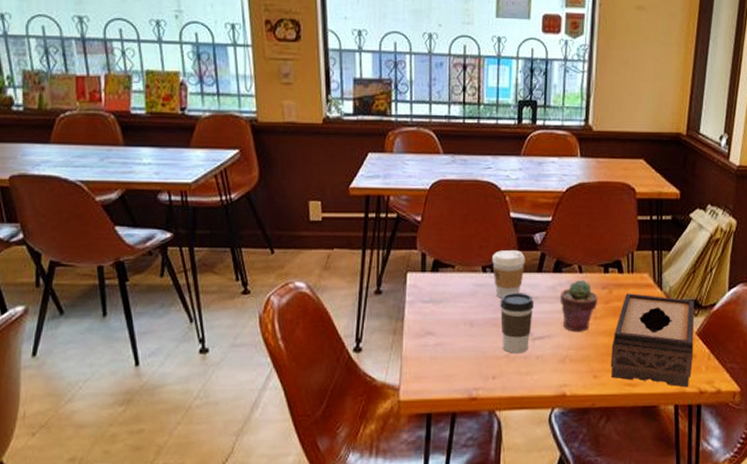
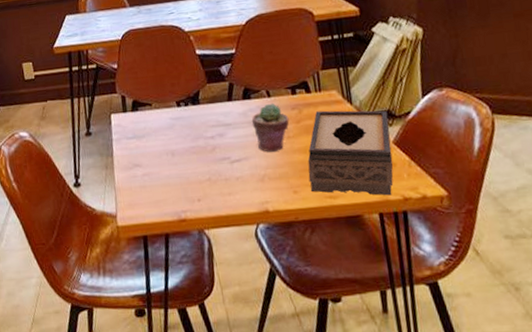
coffee cup: present [491,250,525,298] -> none [184,83,216,128]
coffee cup: present [500,293,533,354] -> none [196,121,229,177]

